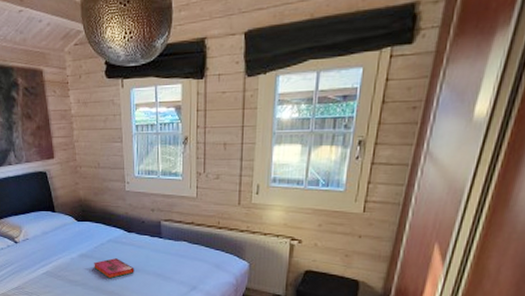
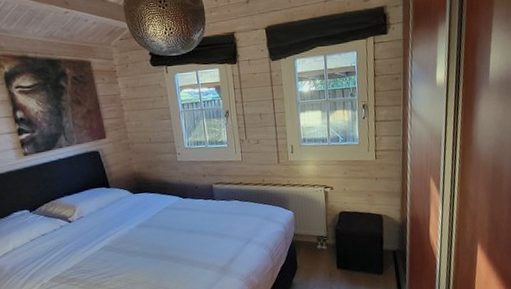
hardback book: present [94,258,134,279] -> none [152,224,193,244]

